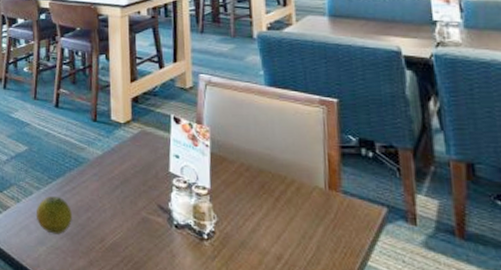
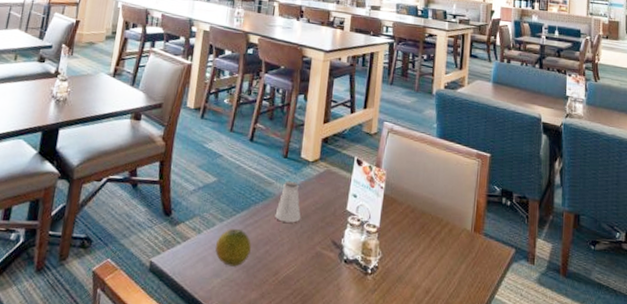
saltshaker: none [92,145,121,188] -> present [275,181,301,223]

